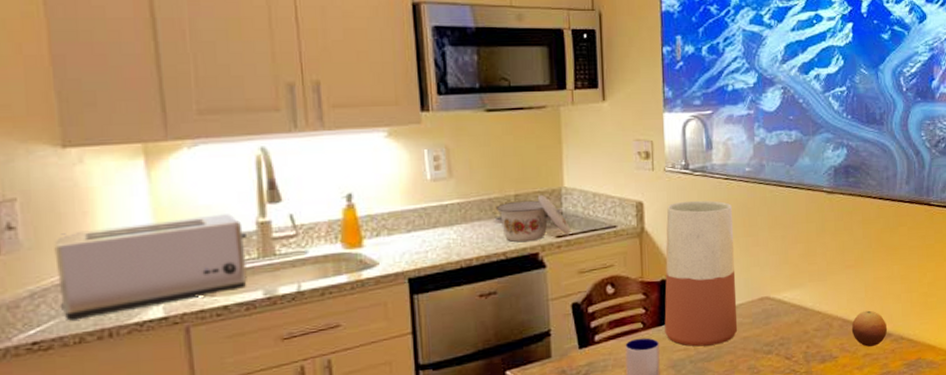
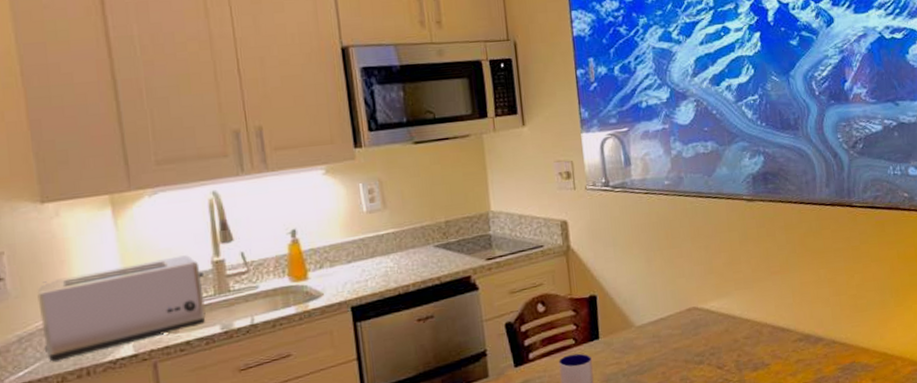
cooking pot: present [493,194,572,243] -> none [426,219,501,267]
vase: present [664,200,738,347] -> none [590,215,668,360]
fruit: present [851,310,888,347] -> none [781,315,819,353]

